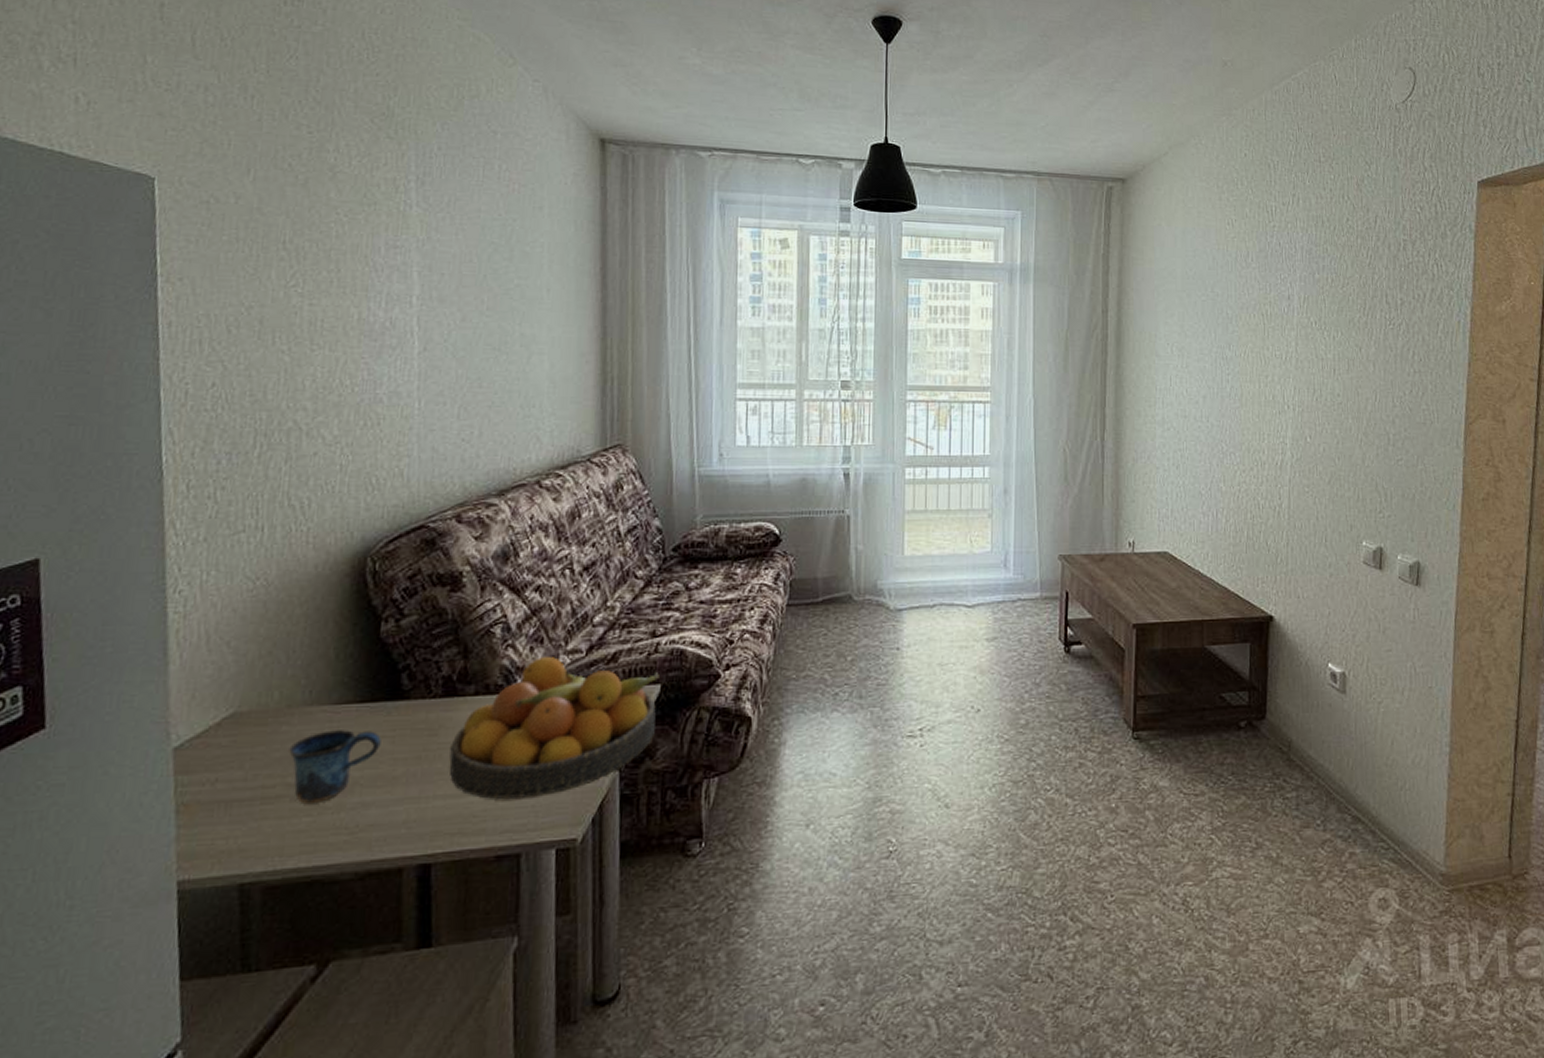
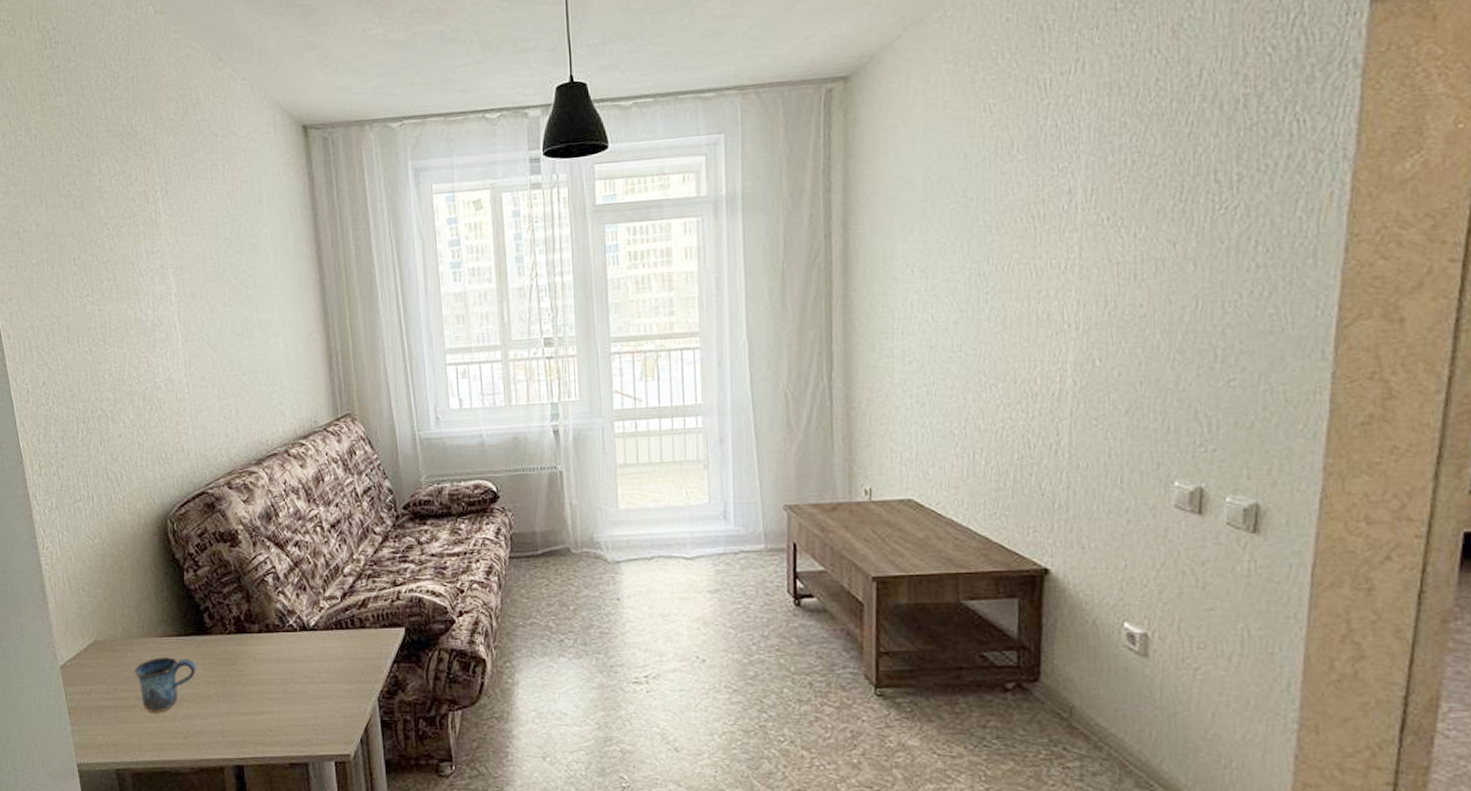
fruit bowl: present [449,656,659,800] -> none [246,601,404,719]

